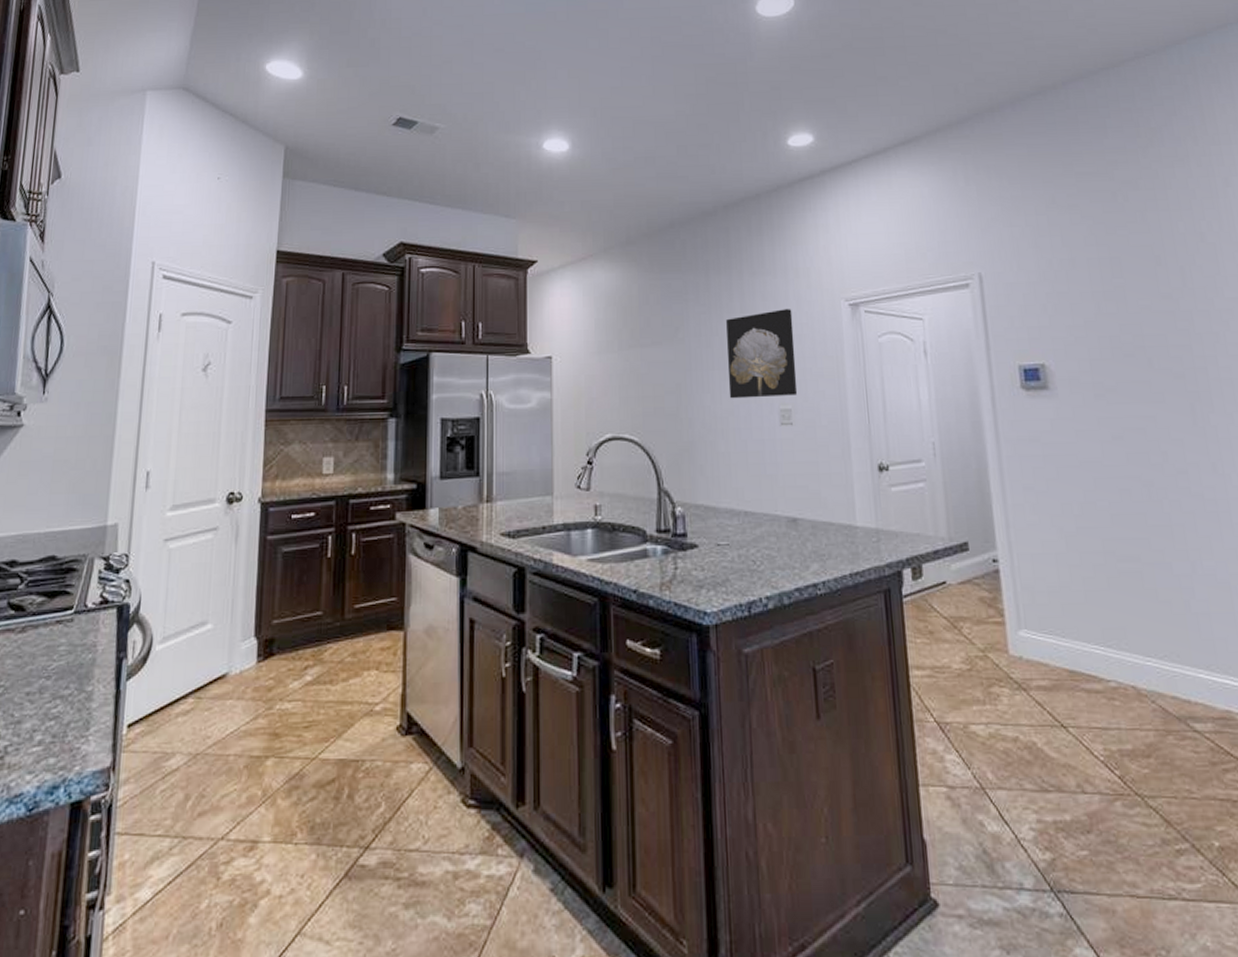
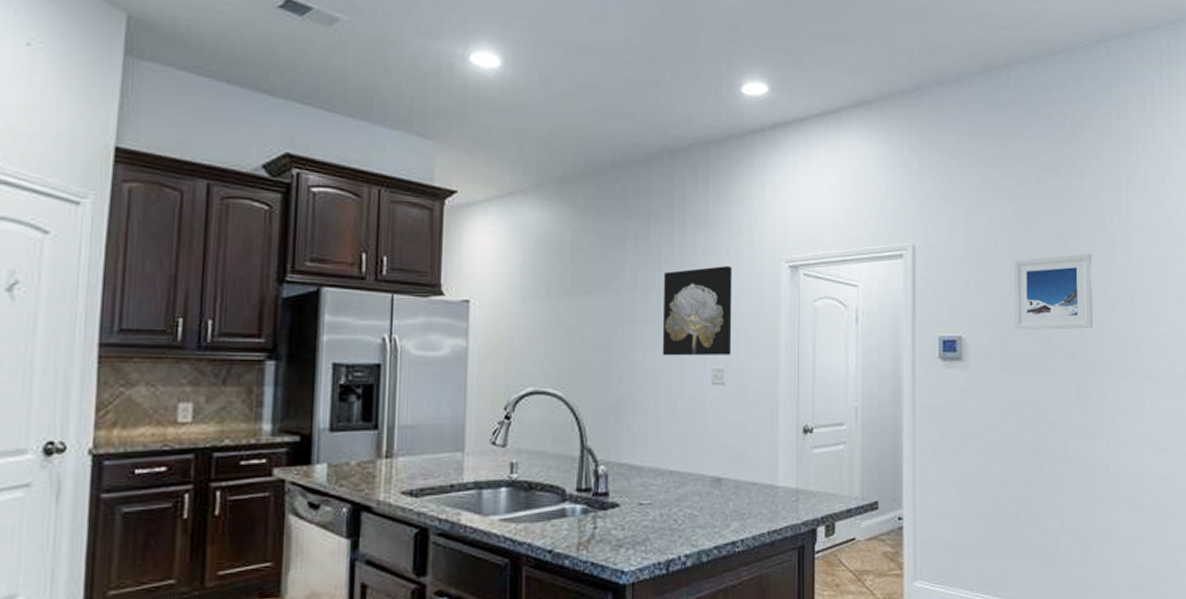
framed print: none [1095,267,1202,354] -> present [1013,253,1093,330]

